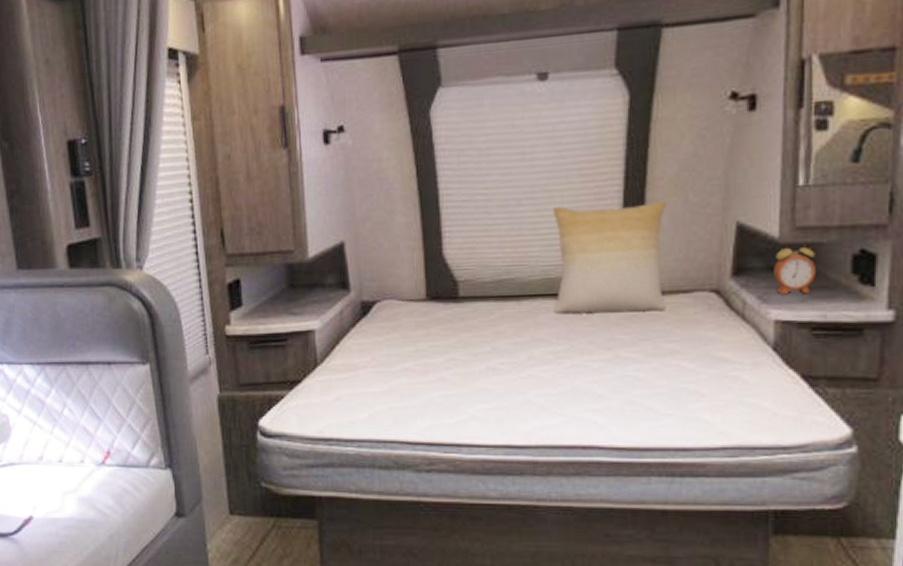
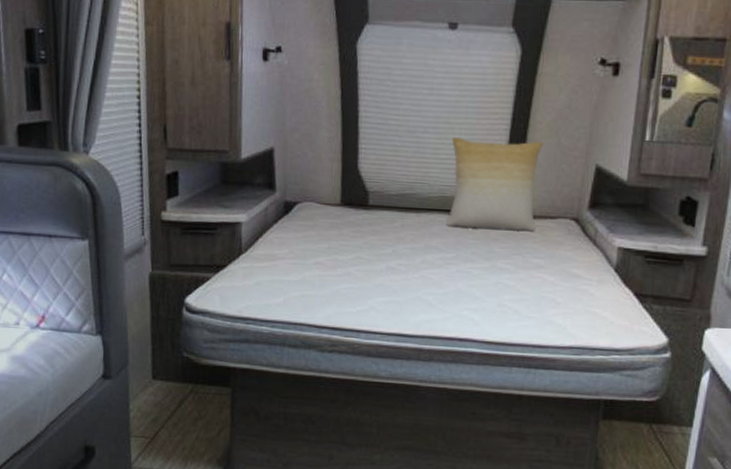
alarm clock: present [774,244,817,295] -> none [620,188,653,229]

